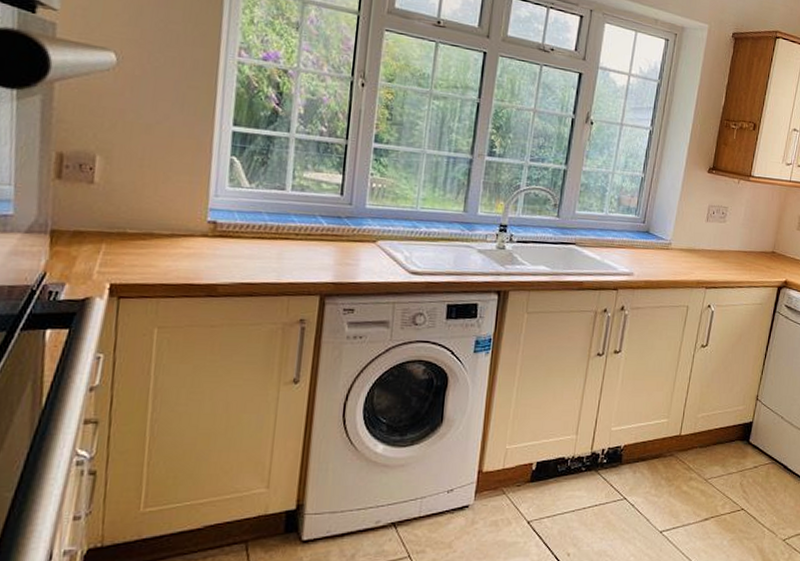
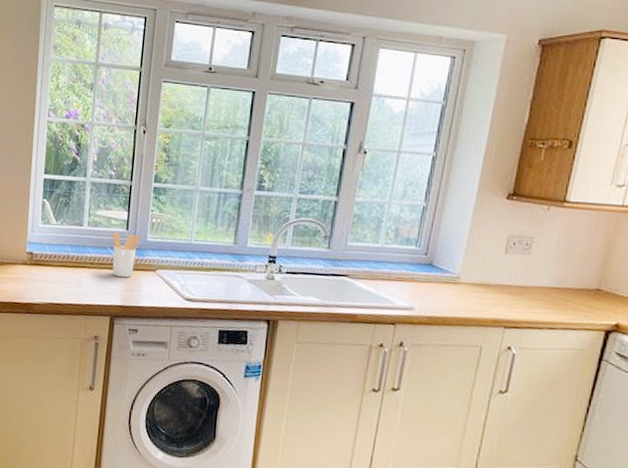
utensil holder: none [323,197,360,250] -> present [112,232,142,278]

